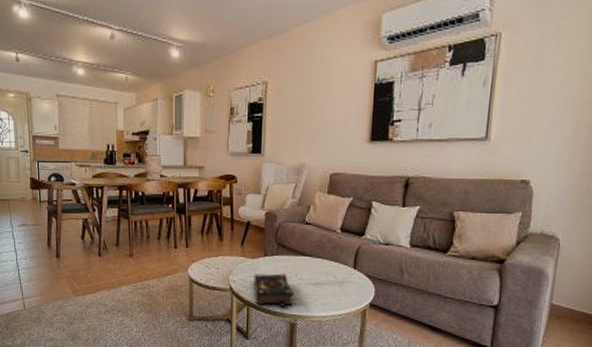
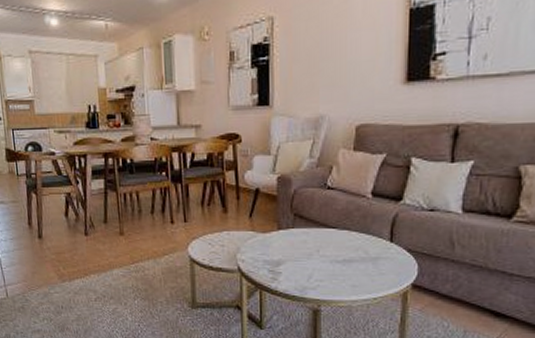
book: present [254,273,294,307] -> none [266,250,317,290]

